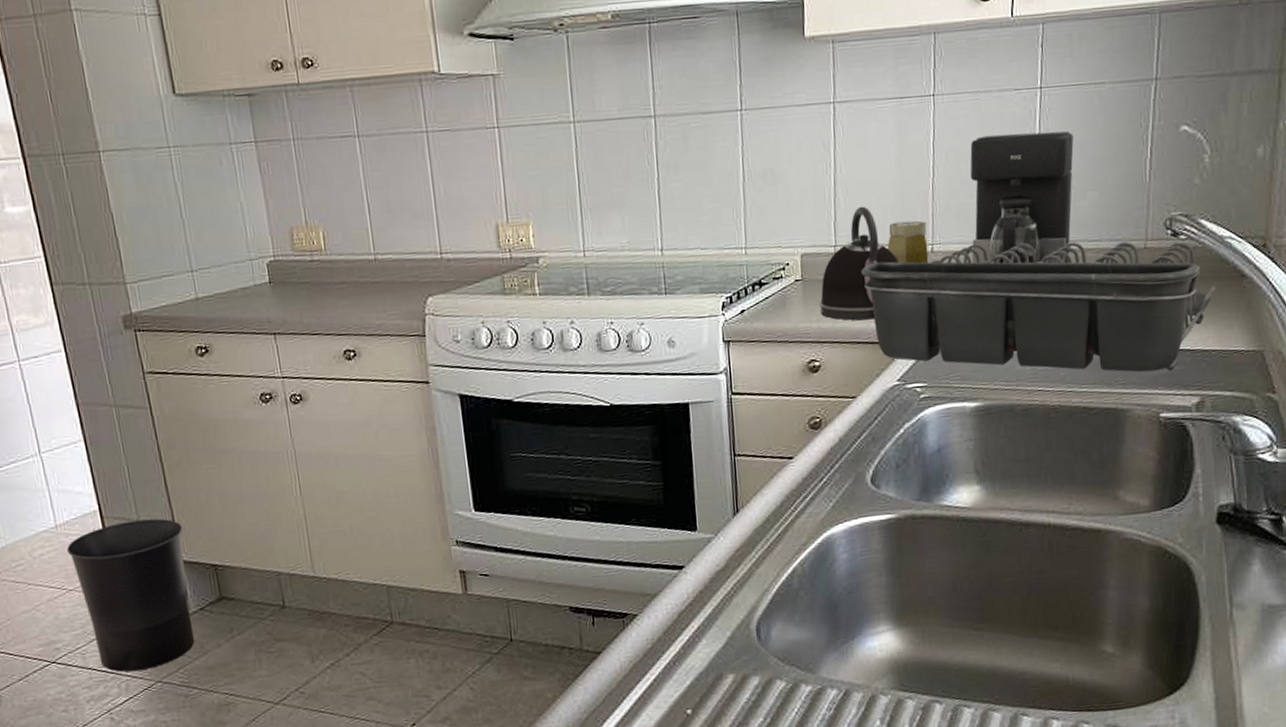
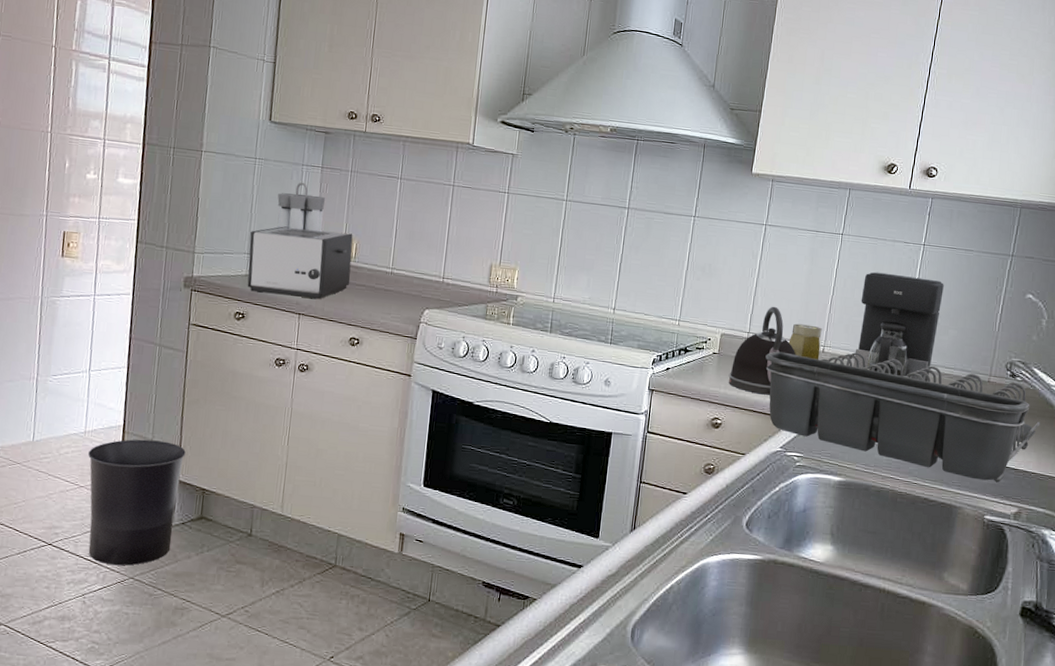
toaster: none [188,220,327,319] -> present [247,226,353,300]
spice rack: none [209,166,276,231] -> present [277,182,326,232]

